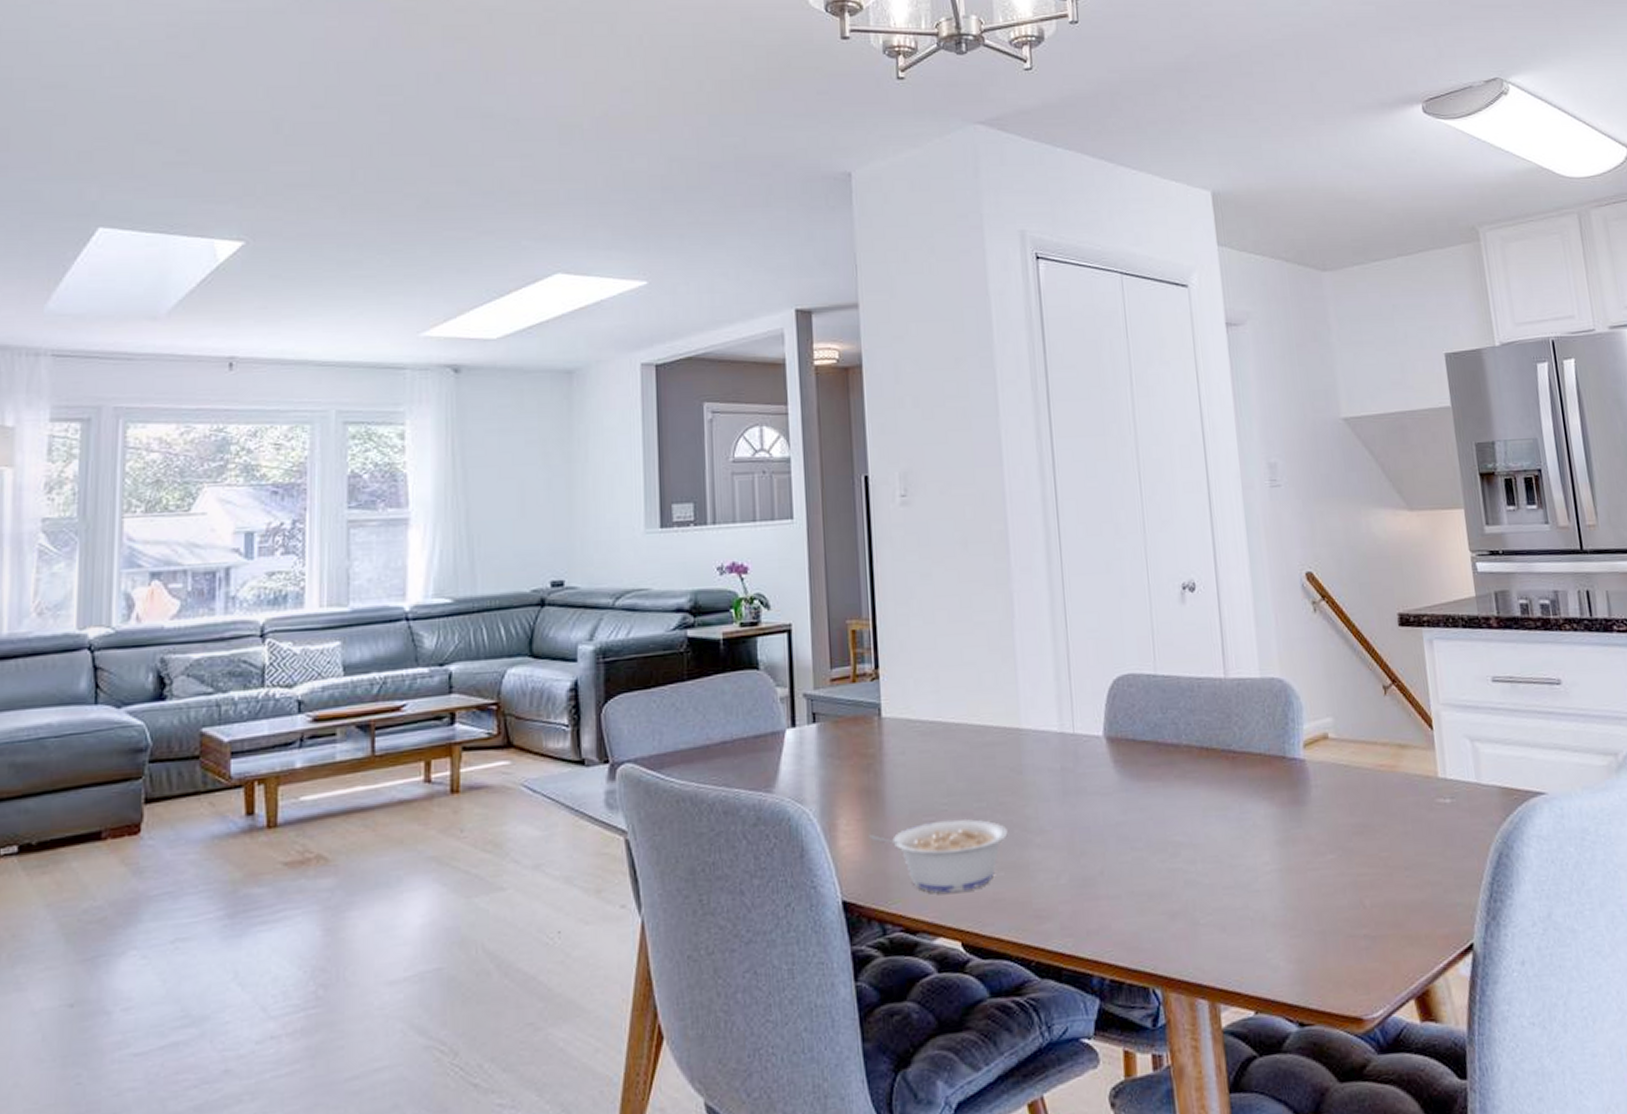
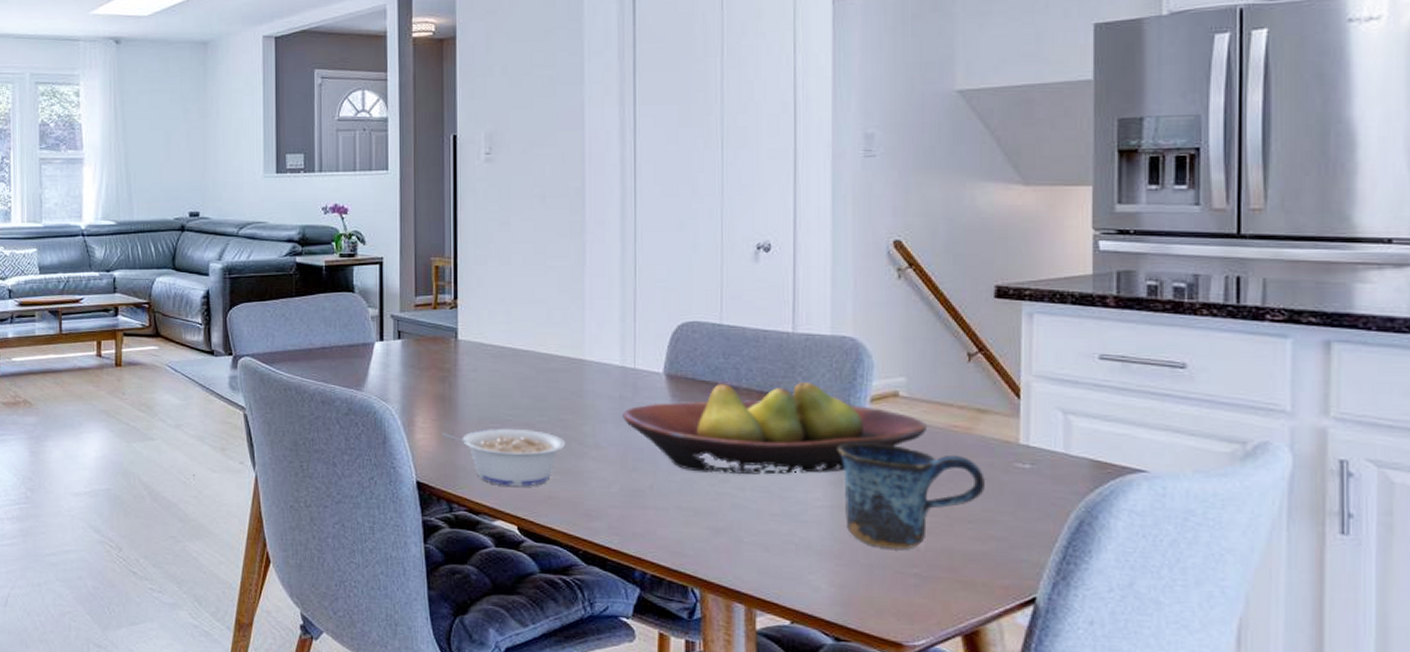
fruit bowl: none [1065,732,1358,848] -> present [622,382,928,475]
mug: none [1278,792,1415,910] -> present [837,442,985,550]

